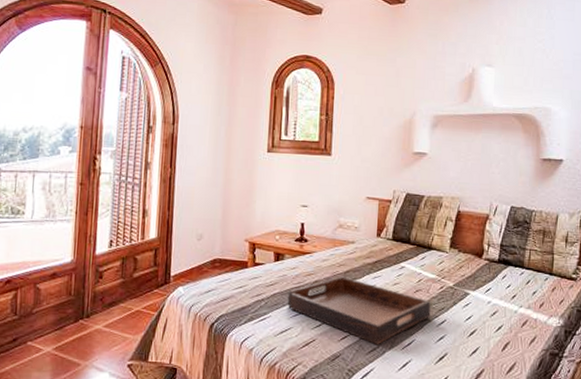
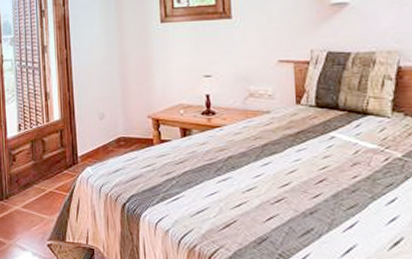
serving tray: present [287,276,431,346] -> none [200,150,376,228]

